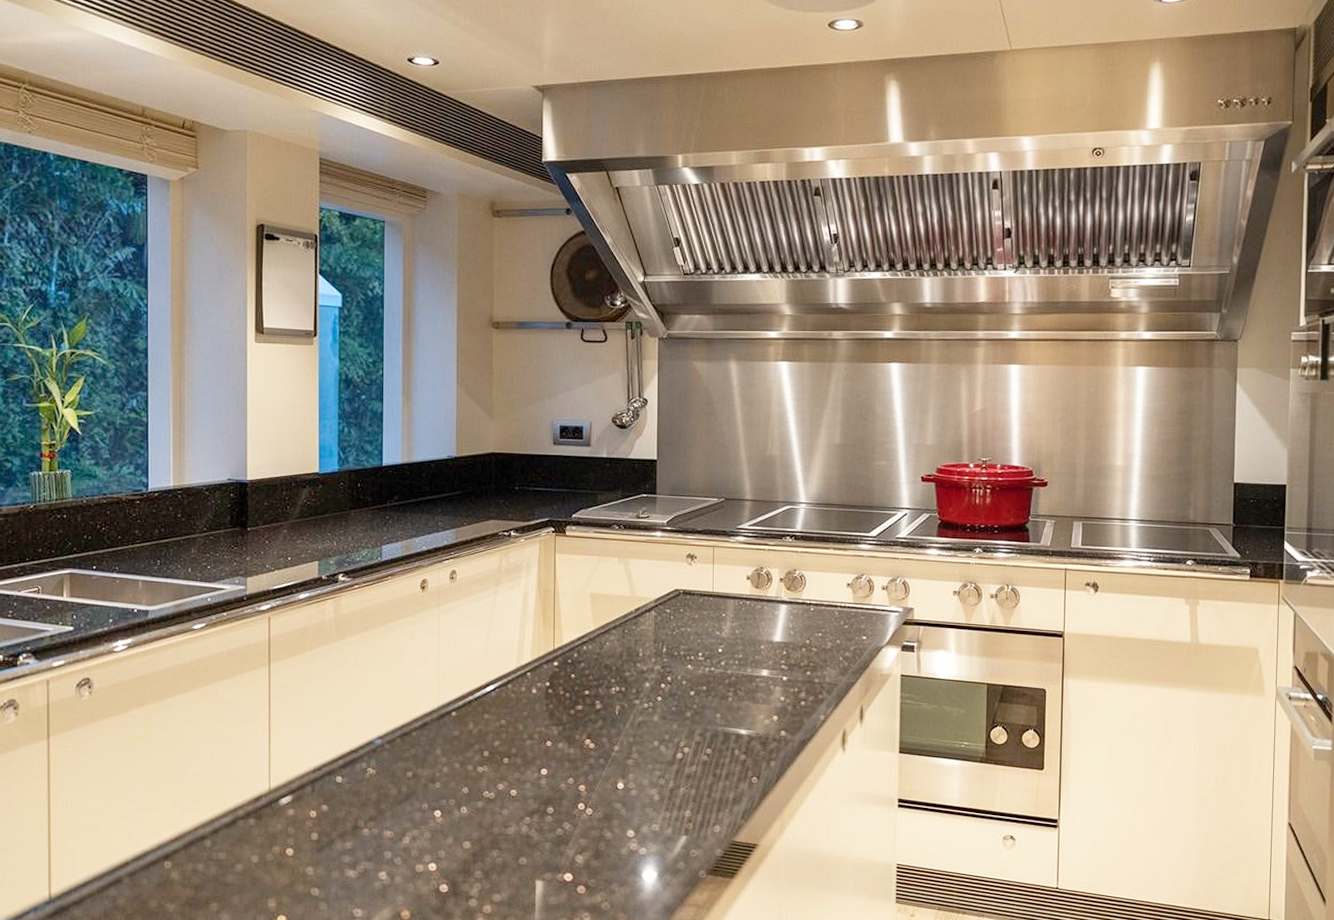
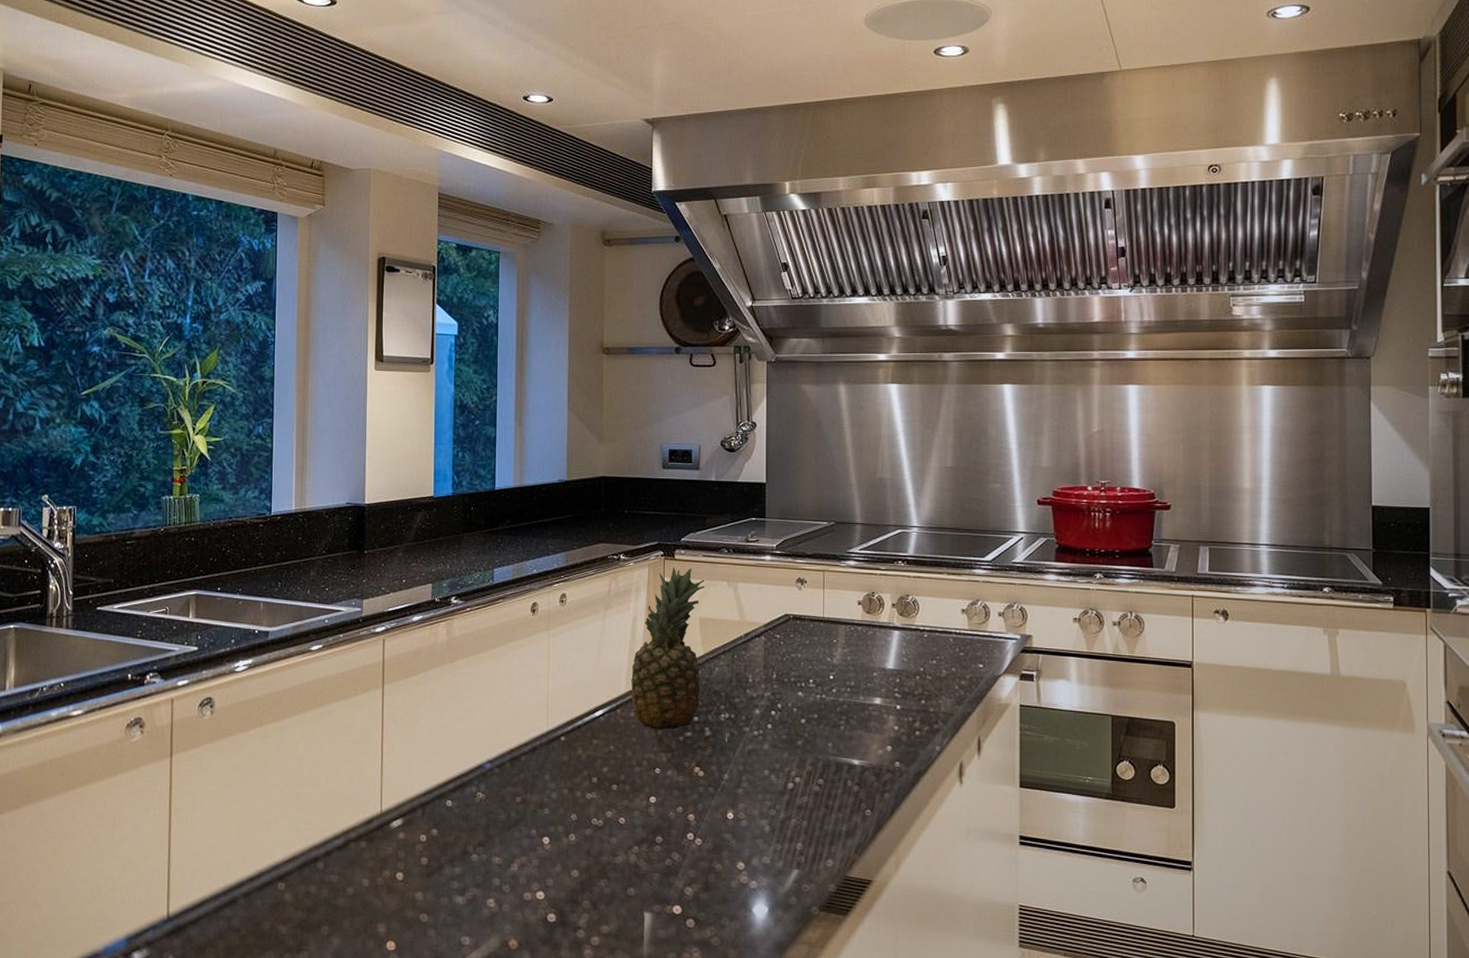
fruit: none [522,543,596,703] -> present [631,567,705,730]

